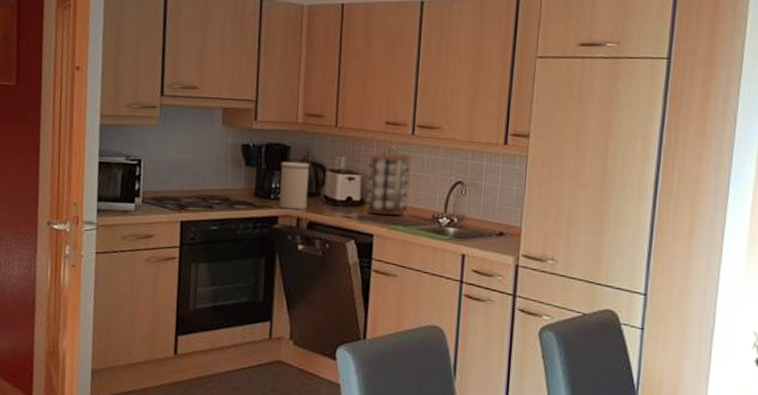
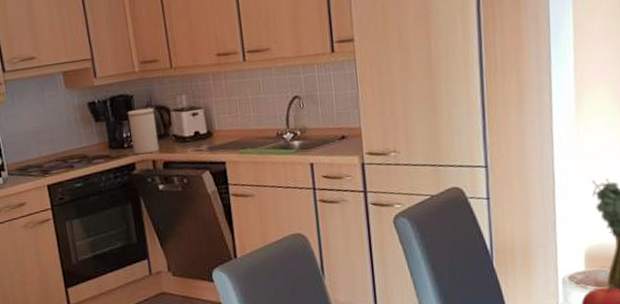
spice rack: present [366,146,409,216] -> none [208,75,251,143]

